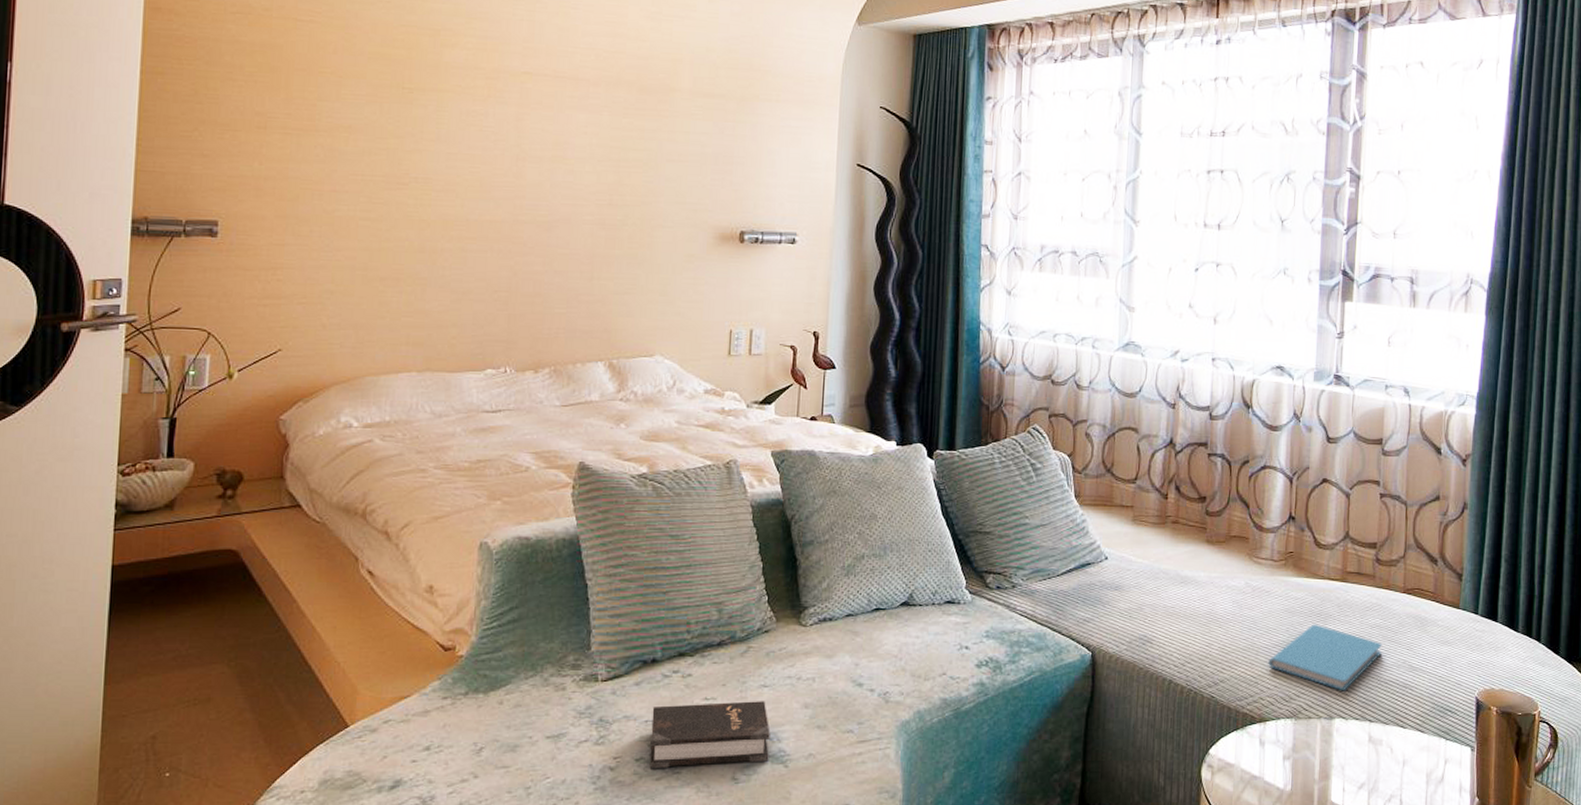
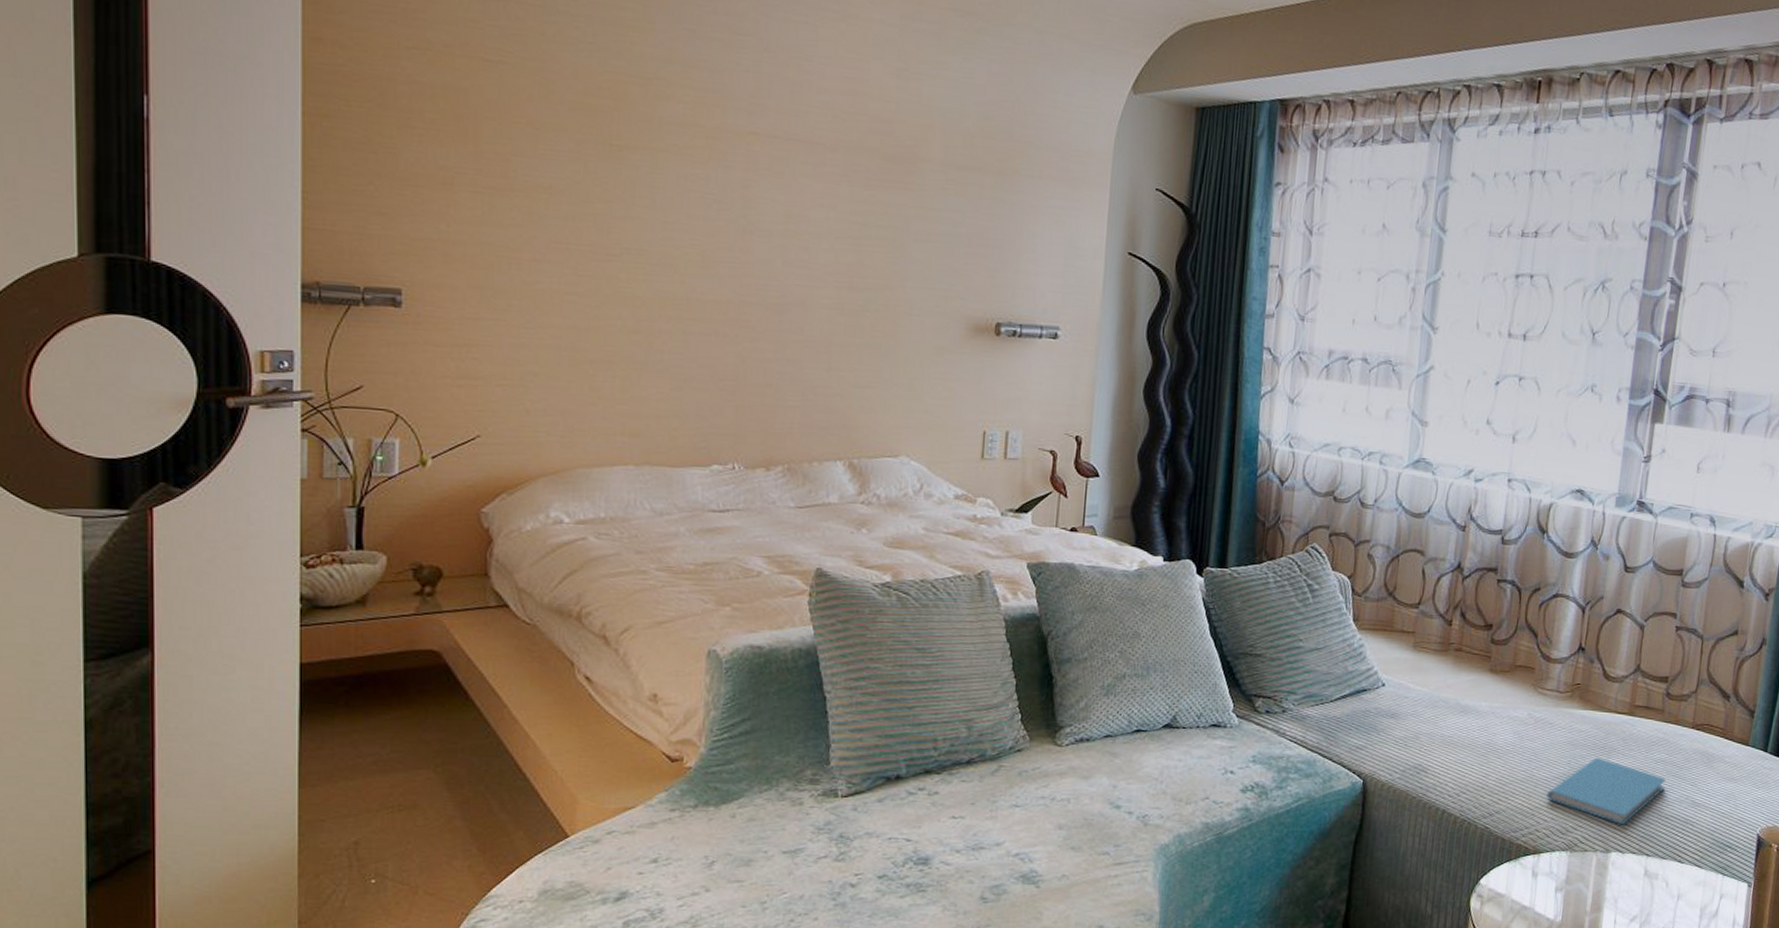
hardback book: present [649,701,770,769] -> none [893,821,1022,887]

